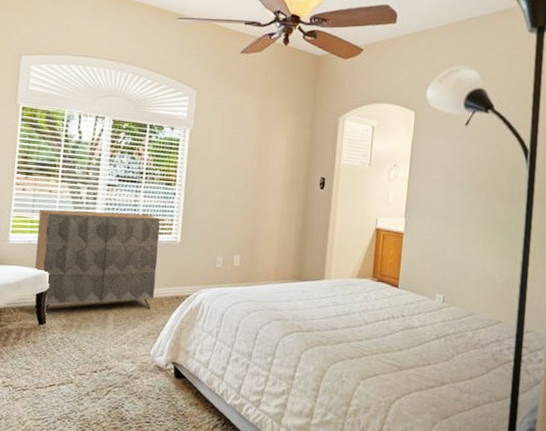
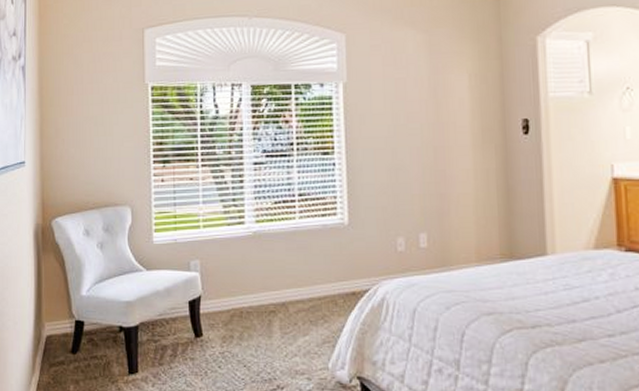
dresser: present [34,209,160,313] -> none [181,194,325,323]

